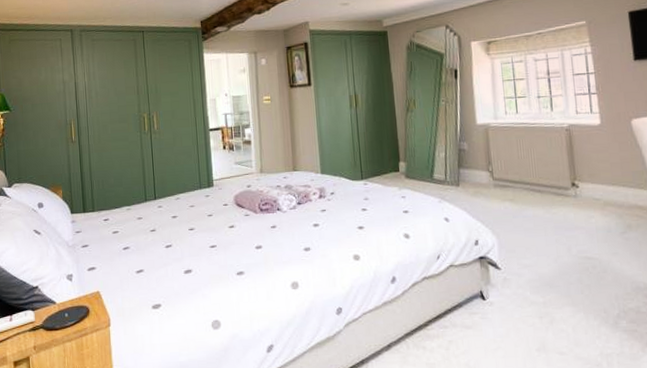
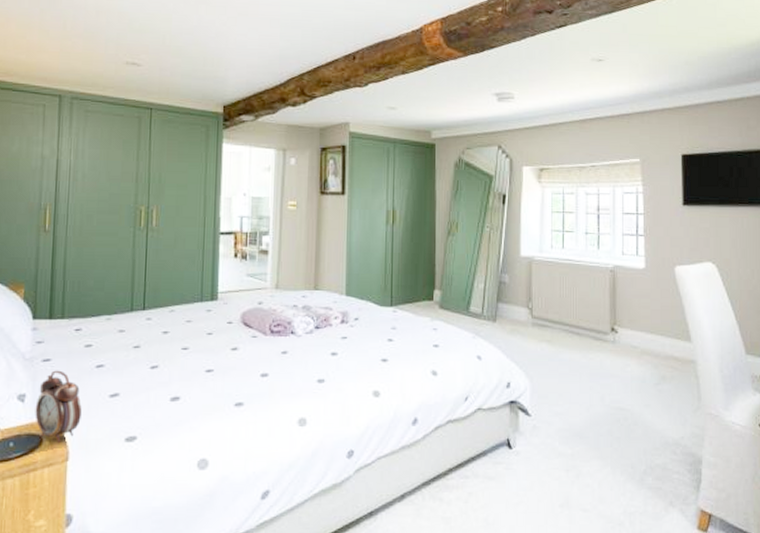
alarm clock: none [80,253,116,312] -> present [35,370,82,443]

